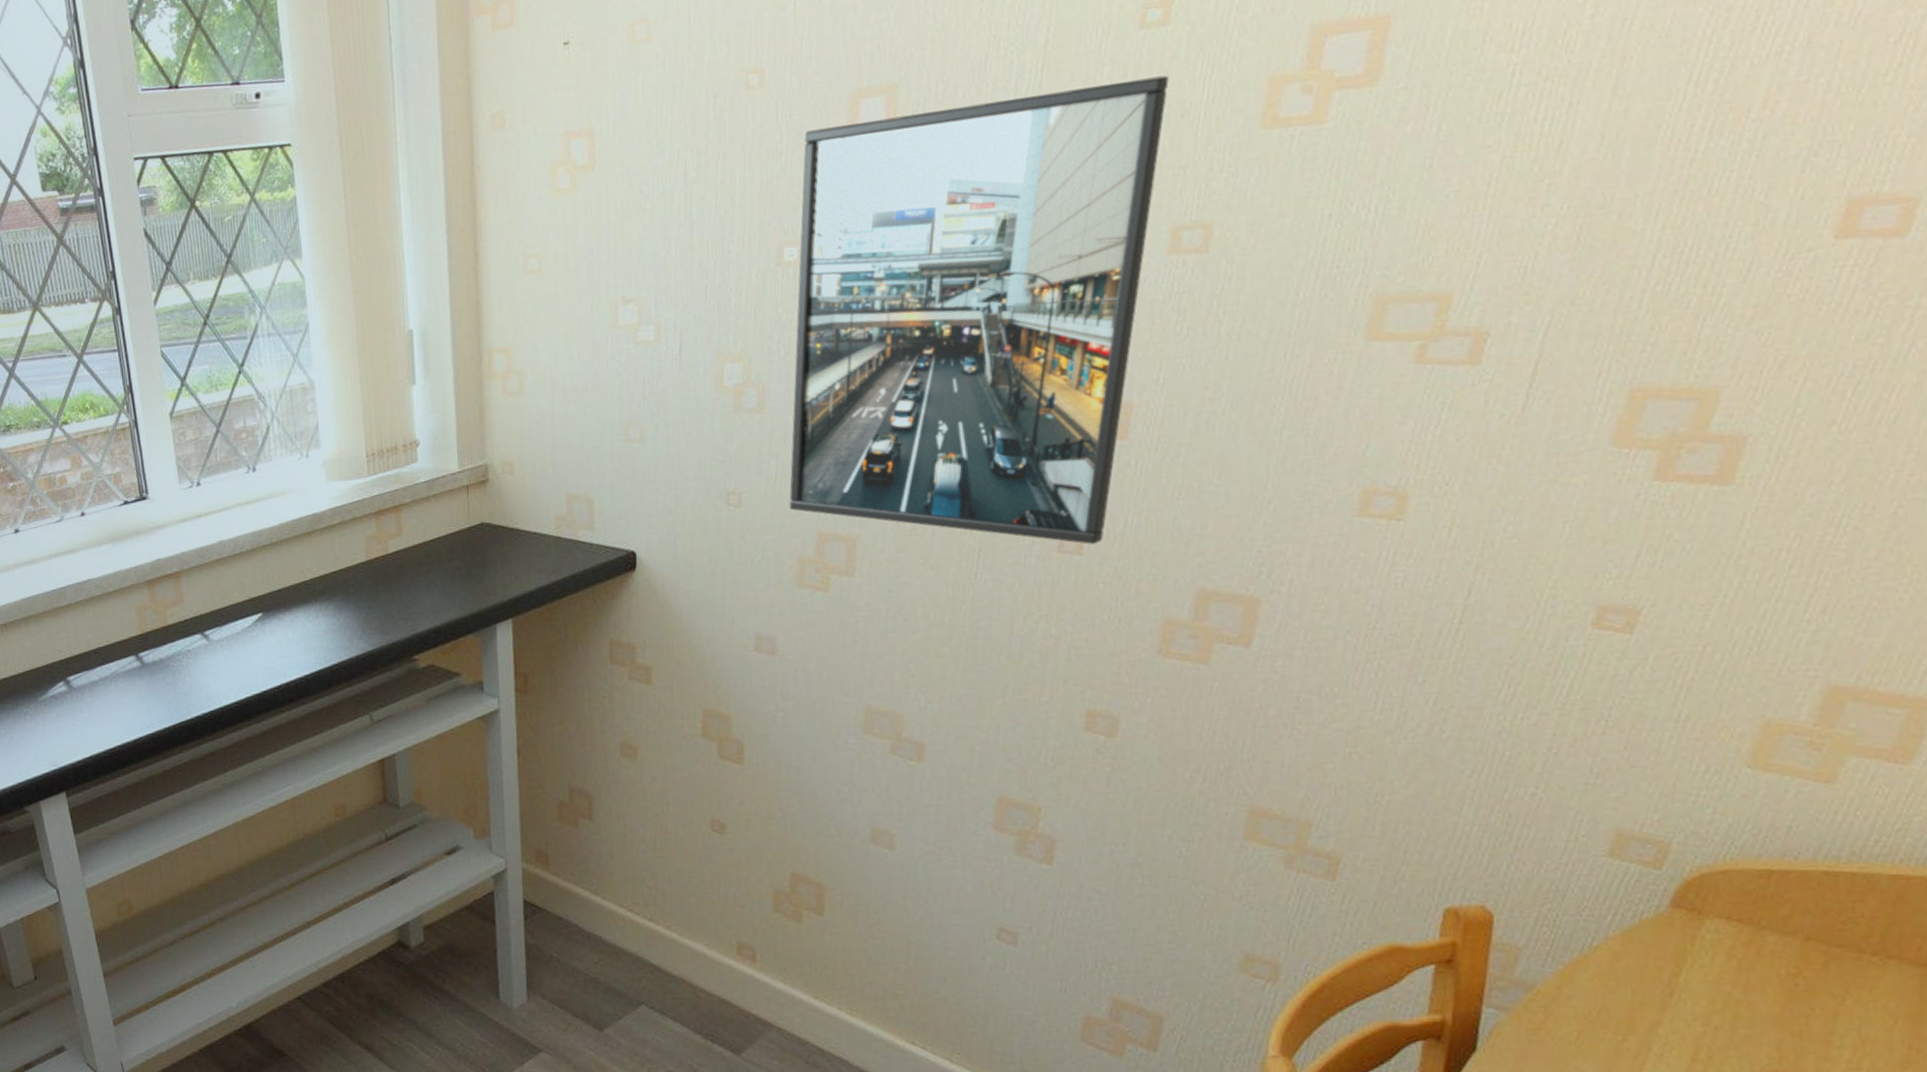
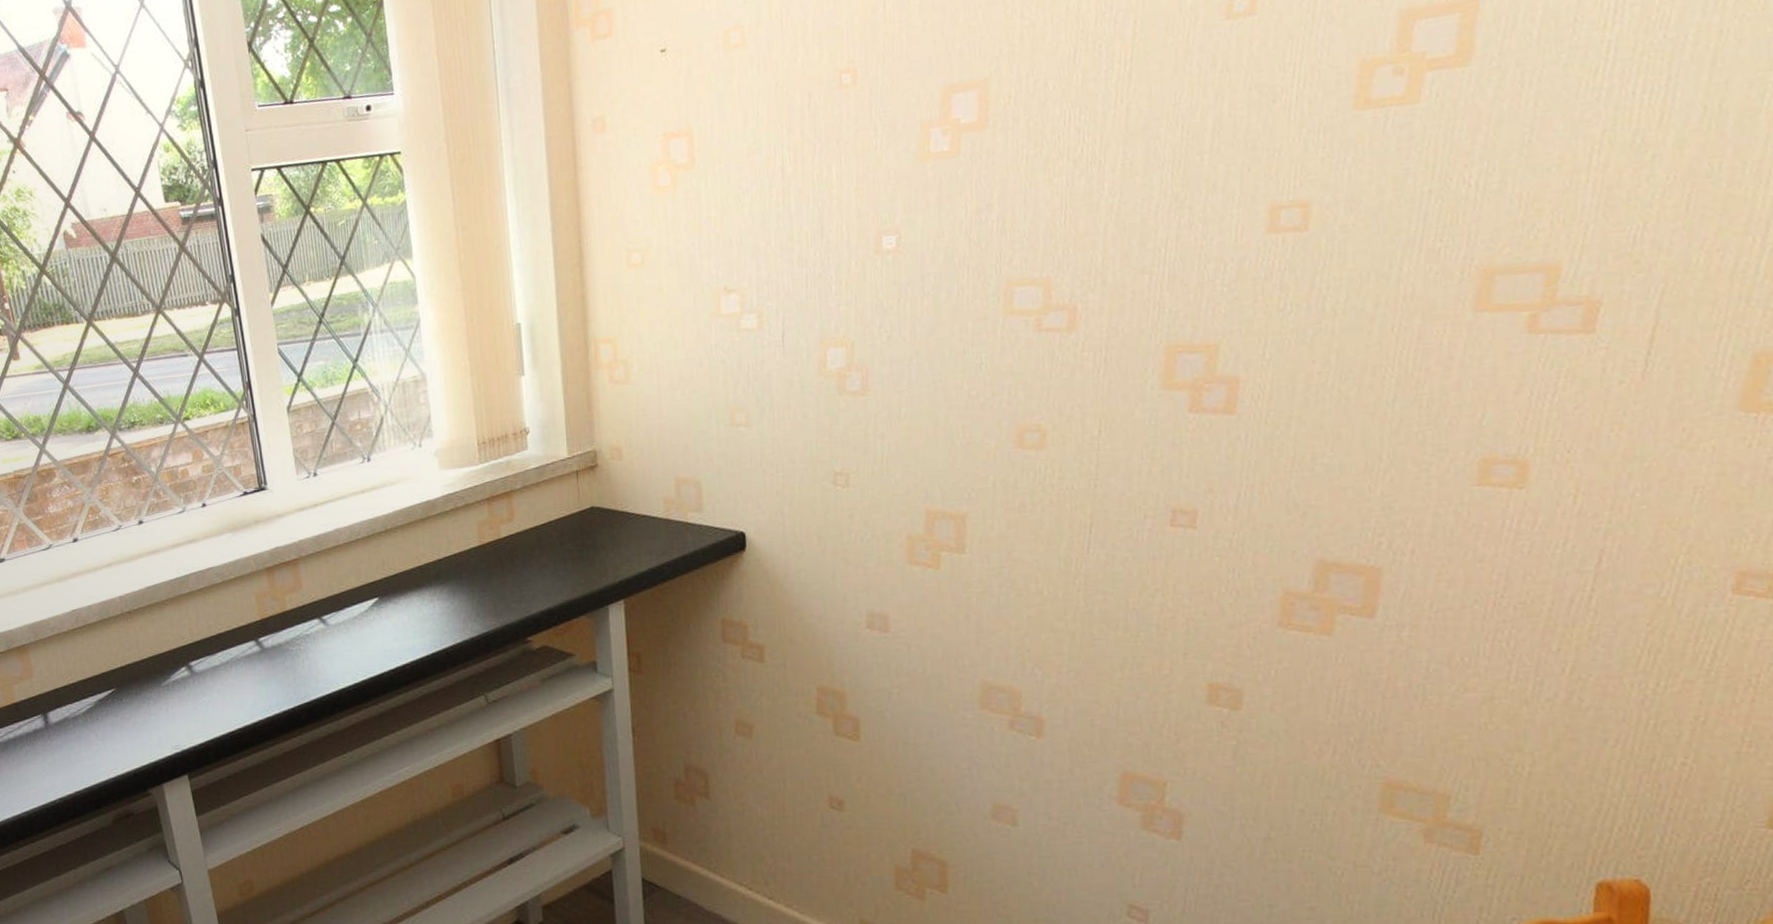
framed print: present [789,75,1169,545] -> none [896,62,1259,518]

